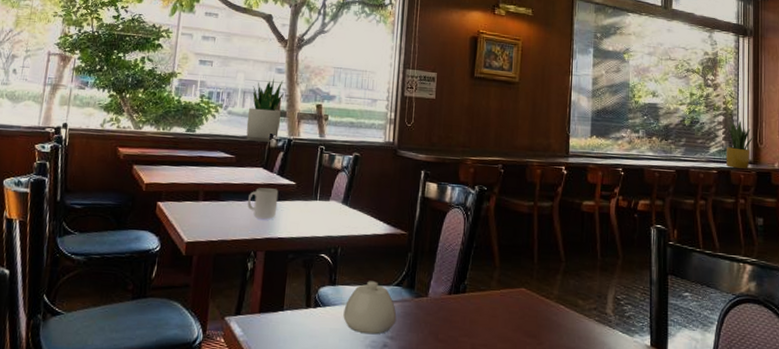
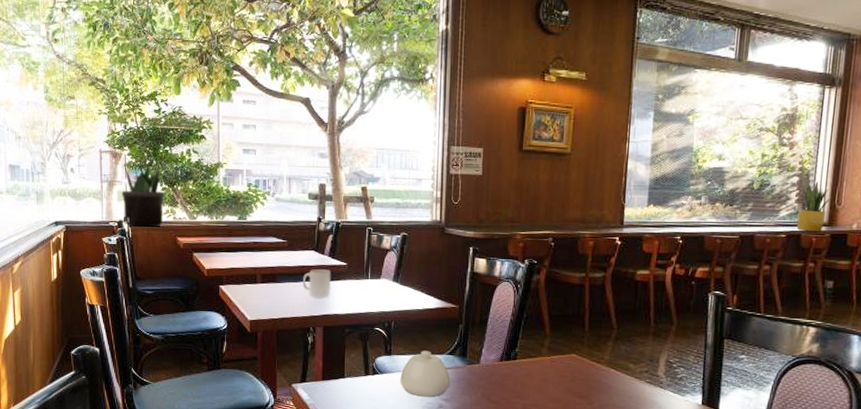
planter: none [62,65,111,136] -> present [121,162,164,228]
planter: present [246,79,284,142] -> none [295,164,328,226]

